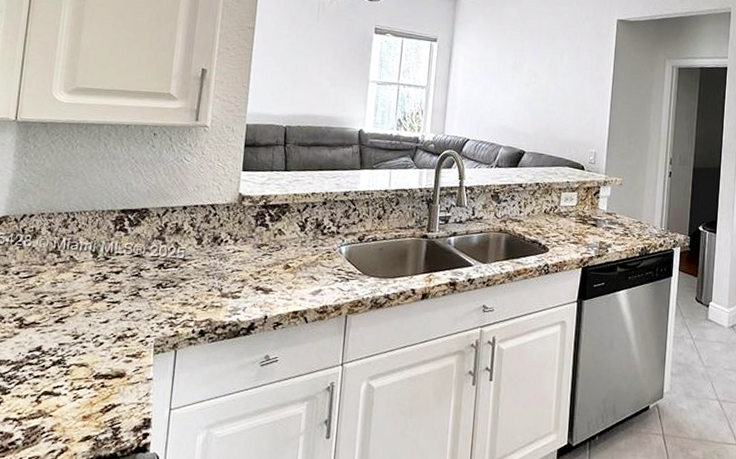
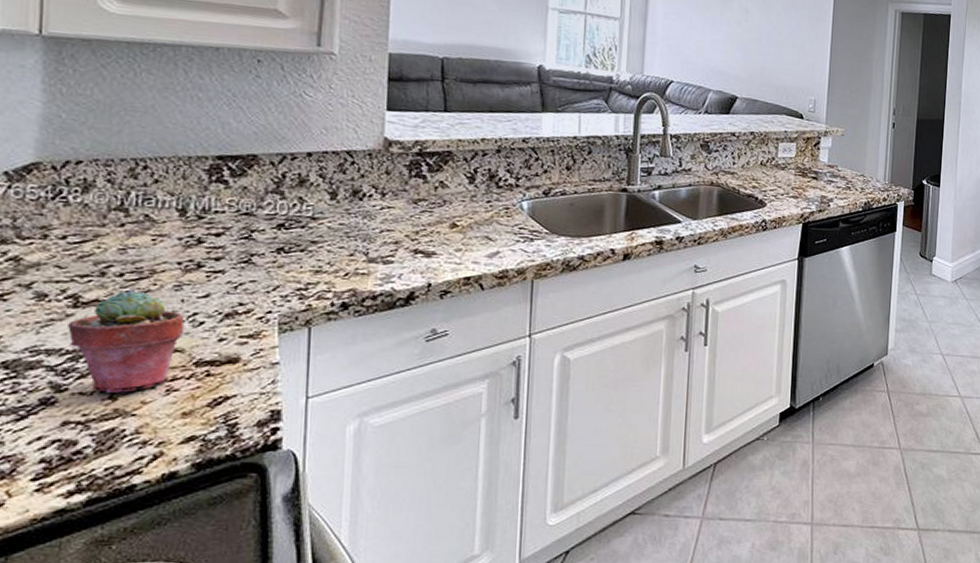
potted succulent: none [14,315,91,397] -> present [68,289,185,393]

